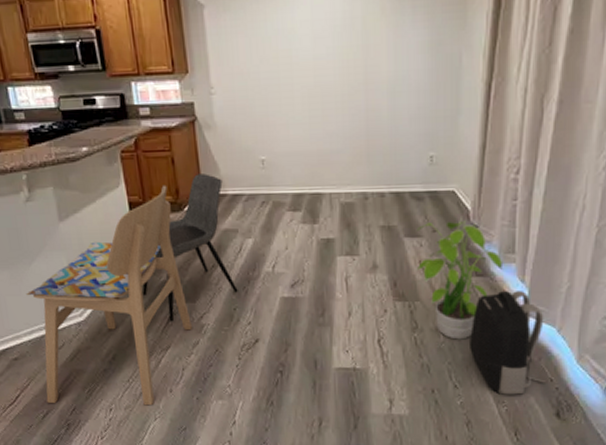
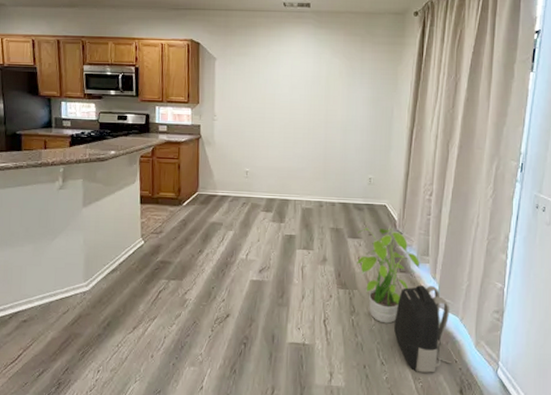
dining chair: present [26,185,192,406] -> none [44,184,177,369]
dining chair: present [142,173,238,322] -> none [140,178,217,296]

